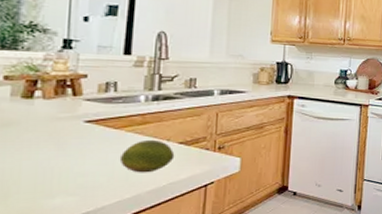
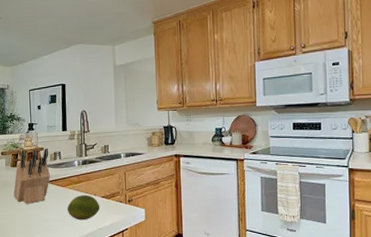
knife block: none [22,74,97,151] -> present [13,148,51,204]

